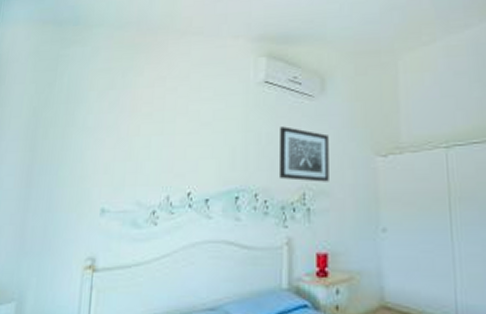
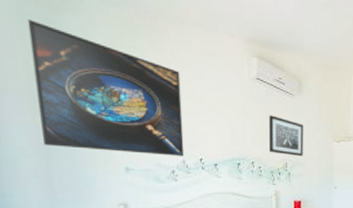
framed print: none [27,57,175,191] -> present [27,19,185,157]

